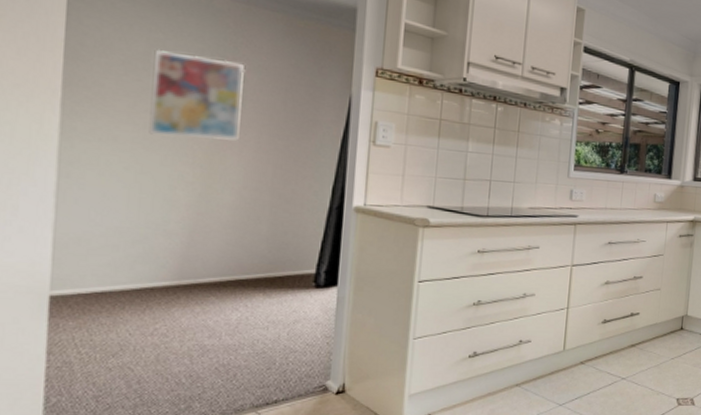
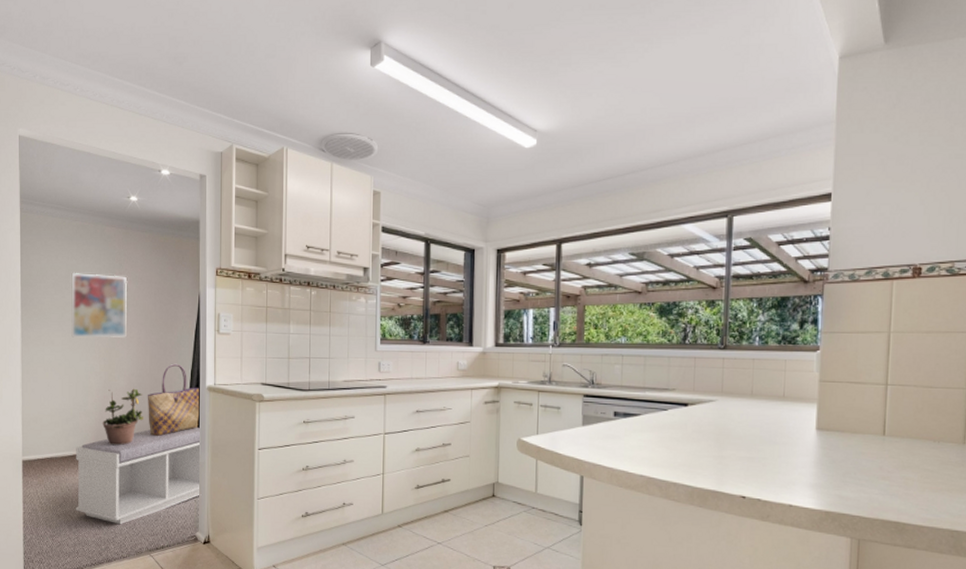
bench: none [140,254,340,377] -> present [76,427,201,525]
potted plant: none [191,205,259,276] -> present [101,388,144,445]
tote bag: none [265,177,344,265] -> present [147,363,200,436]

